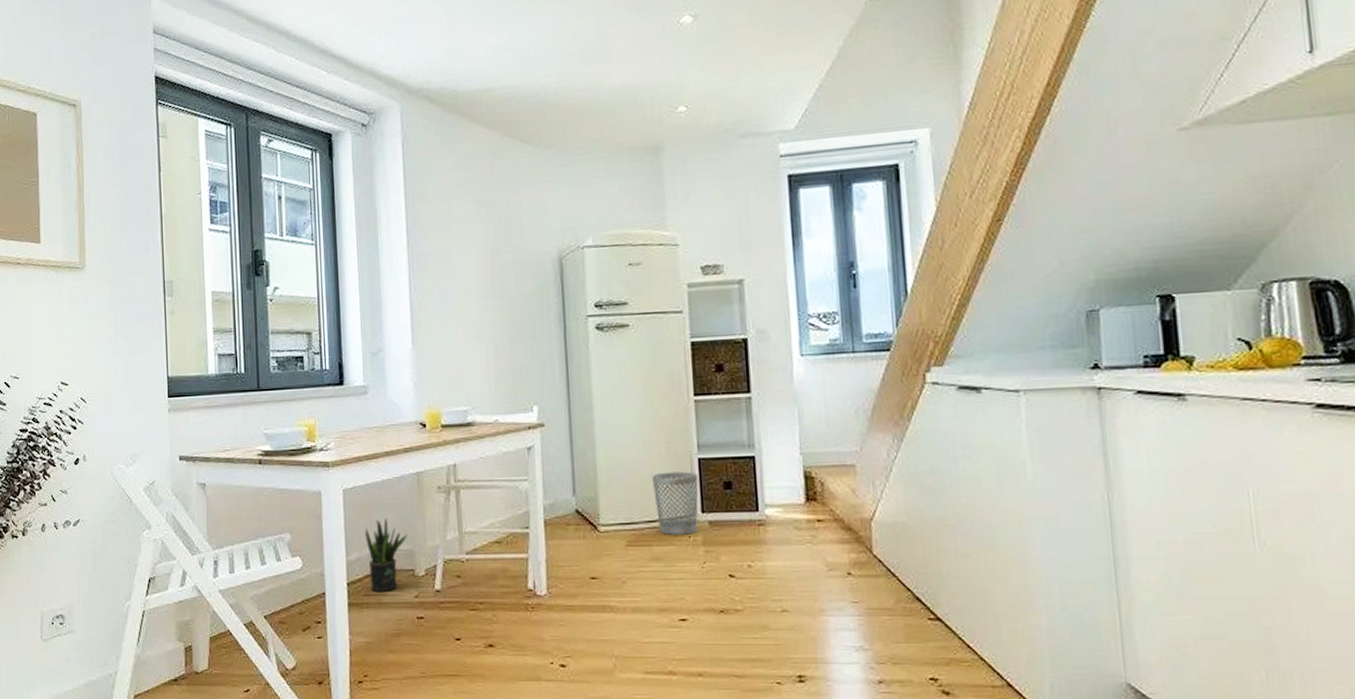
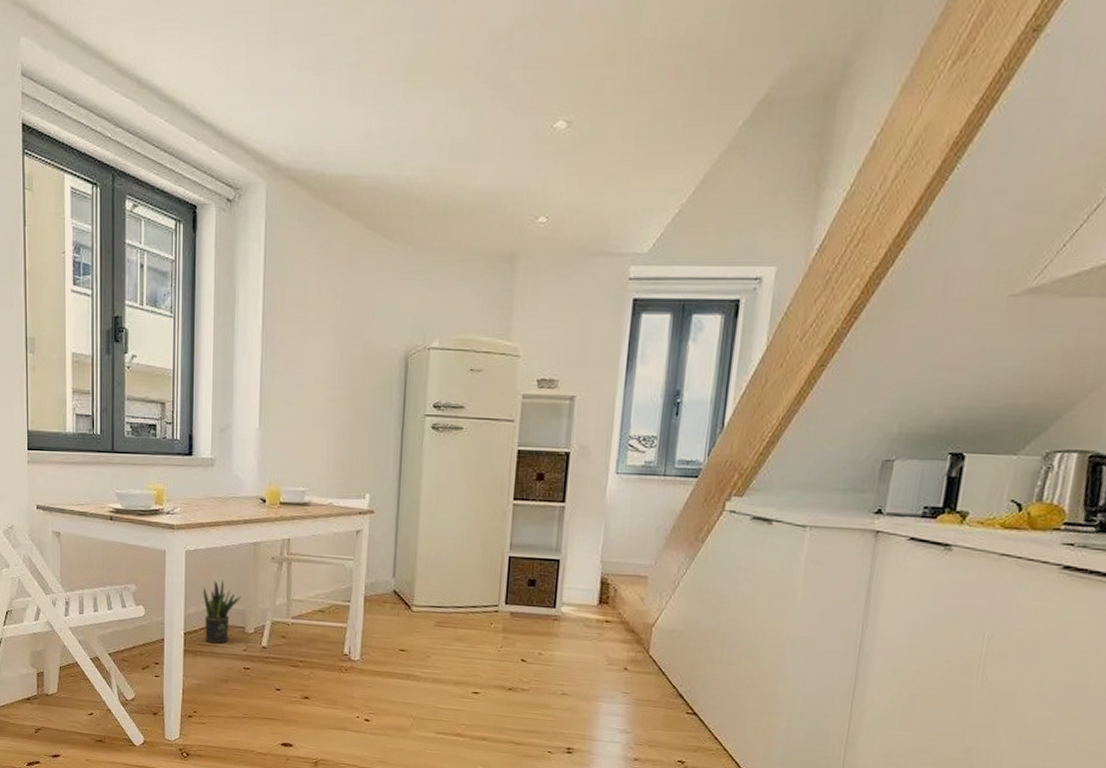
wastebasket: present [652,471,699,535] -> none [465,565,507,622]

